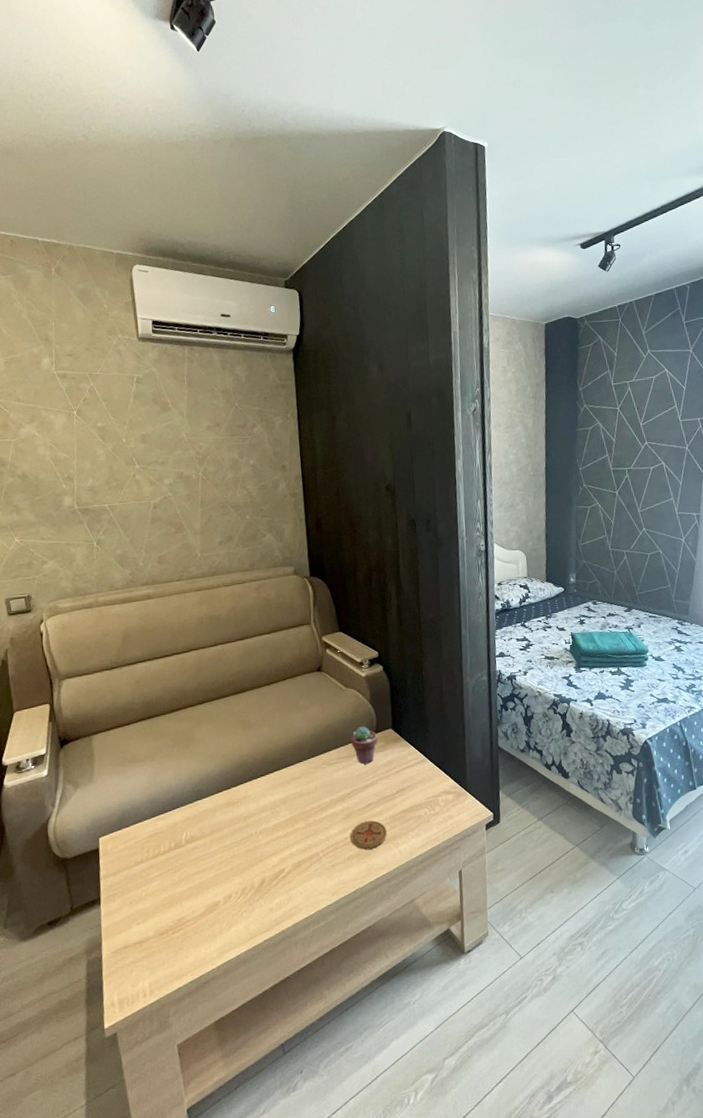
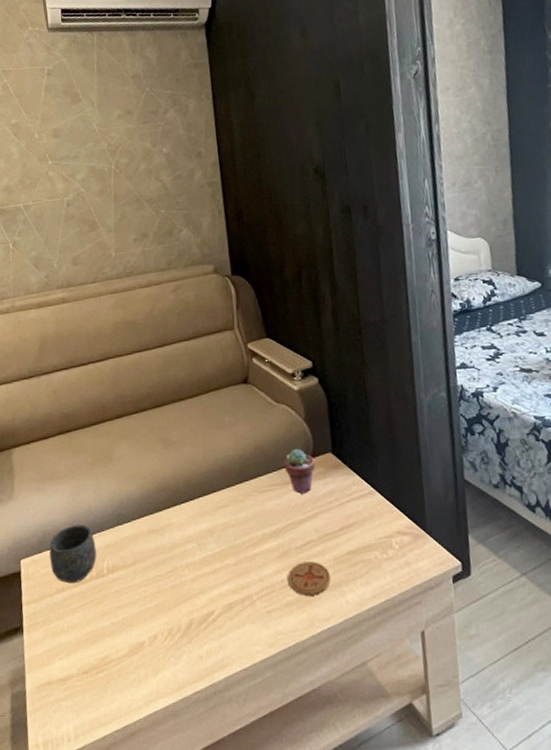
mug: none [128,801,176,856] -> present [49,524,97,584]

